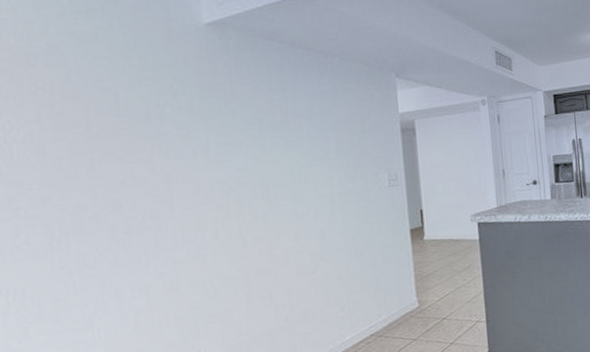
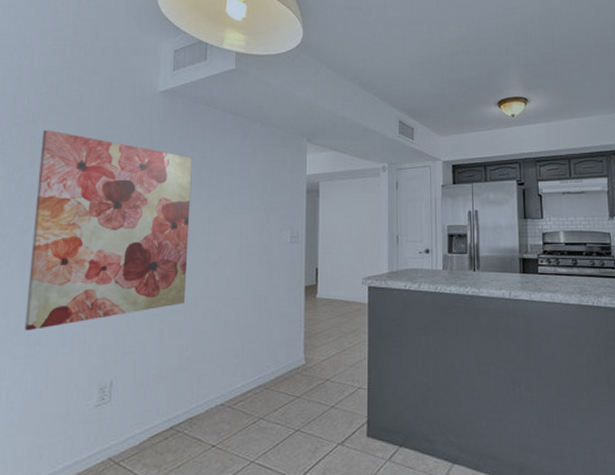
wall art: none [45,74,274,317] -> present [24,129,193,331]

